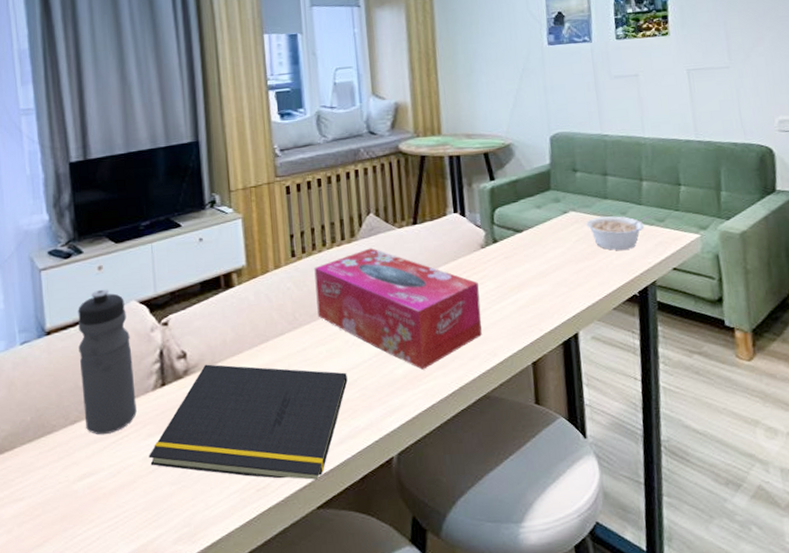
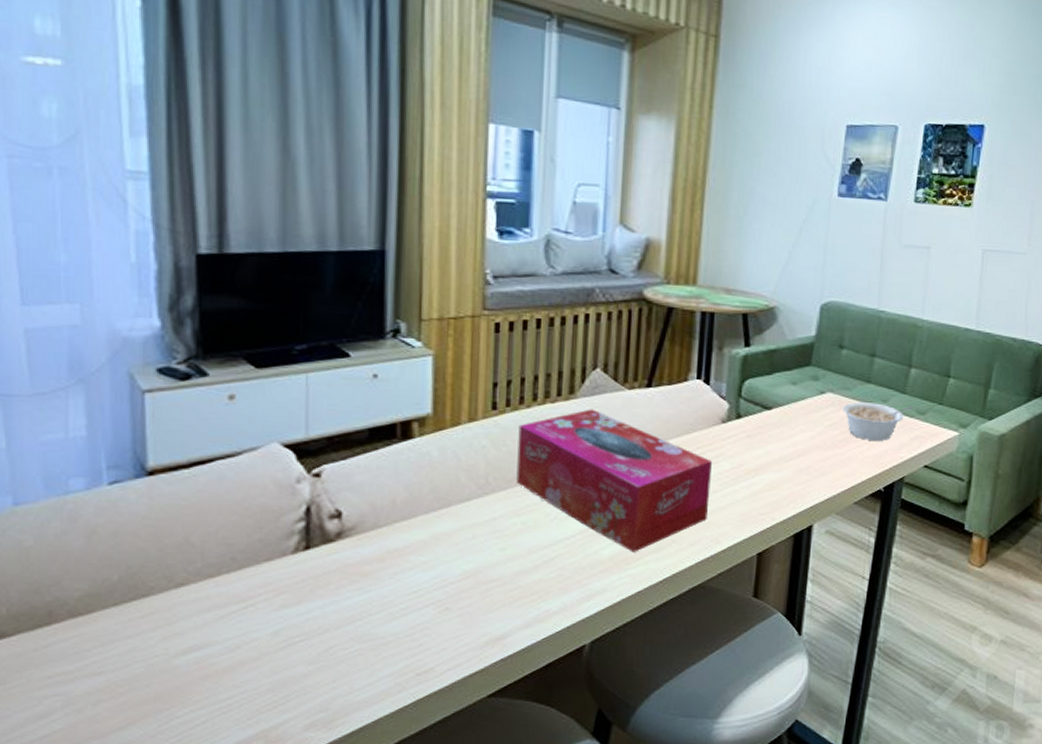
water bottle: present [78,289,137,435] -> none [193,424,269,603]
notepad: present [149,364,348,480] -> none [280,527,543,666]

